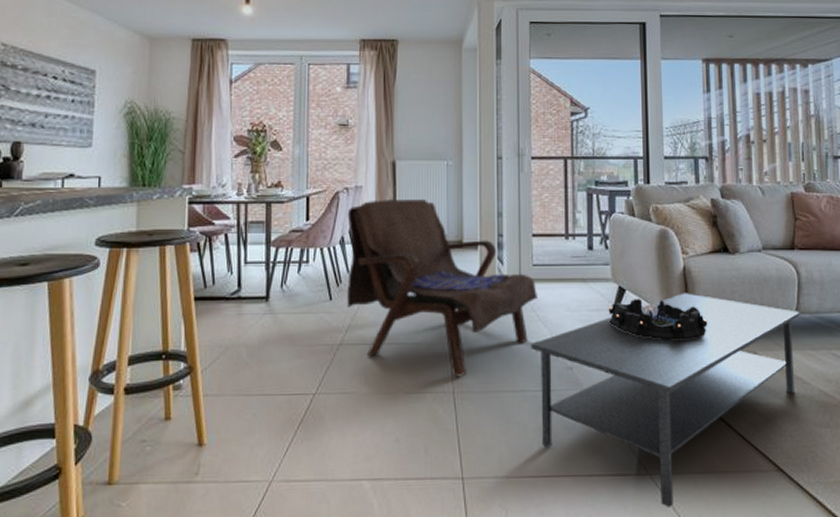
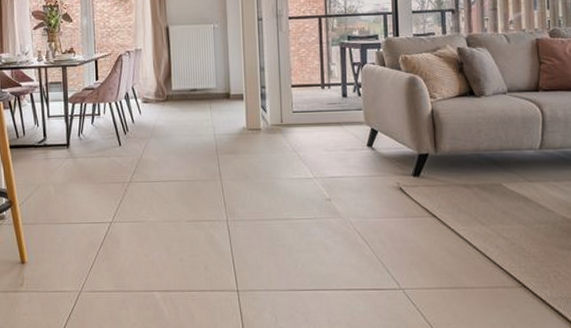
armchair: present [347,200,539,377] -> none [130,58,299,208]
coffee table: present [531,293,800,509] -> none [293,133,544,318]
decorative bowl: present [608,299,708,340] -> none [362,139,455,175]

